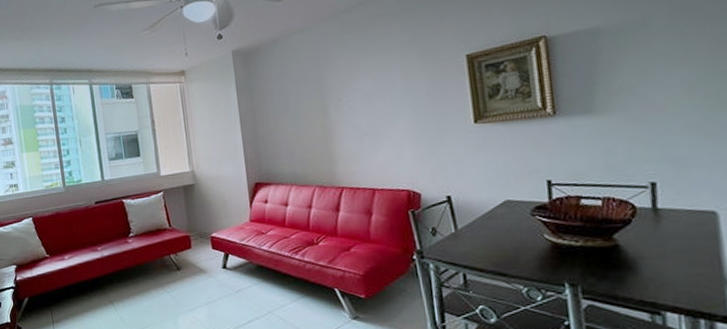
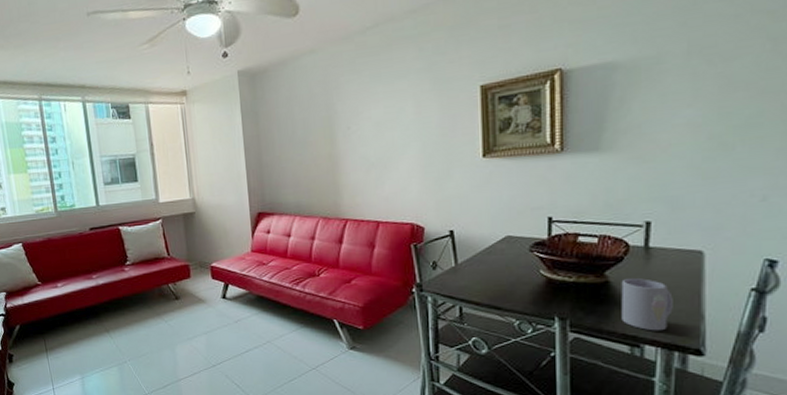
mug: none [632,240,692,297] -> present [621,277,673,331]

